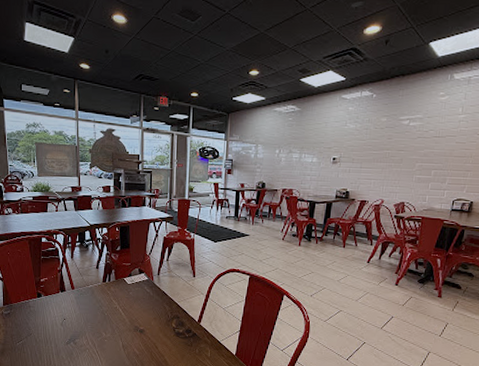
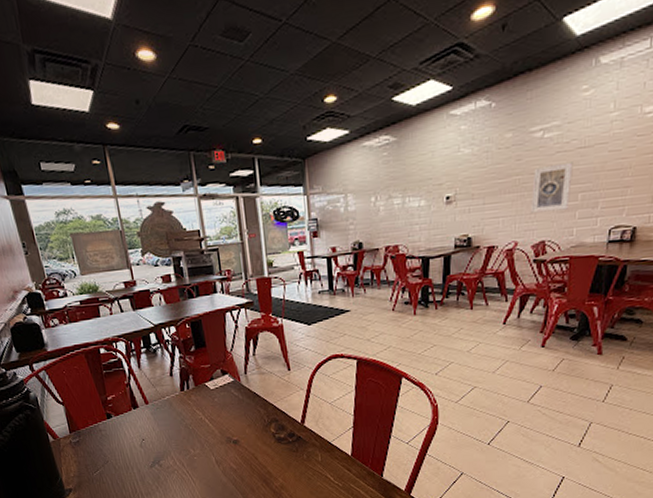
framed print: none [396,146,430,181] -> present [531,162,573,213]

